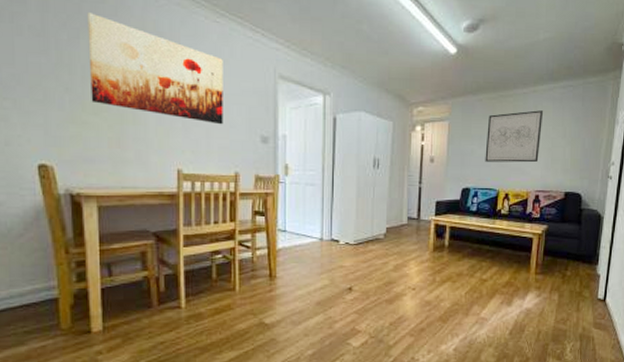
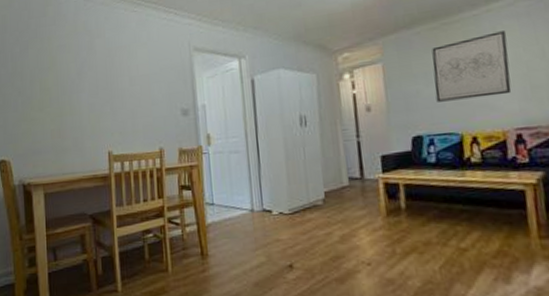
wall art: present [87,12,223,125] -> none [34,26,146,104]

